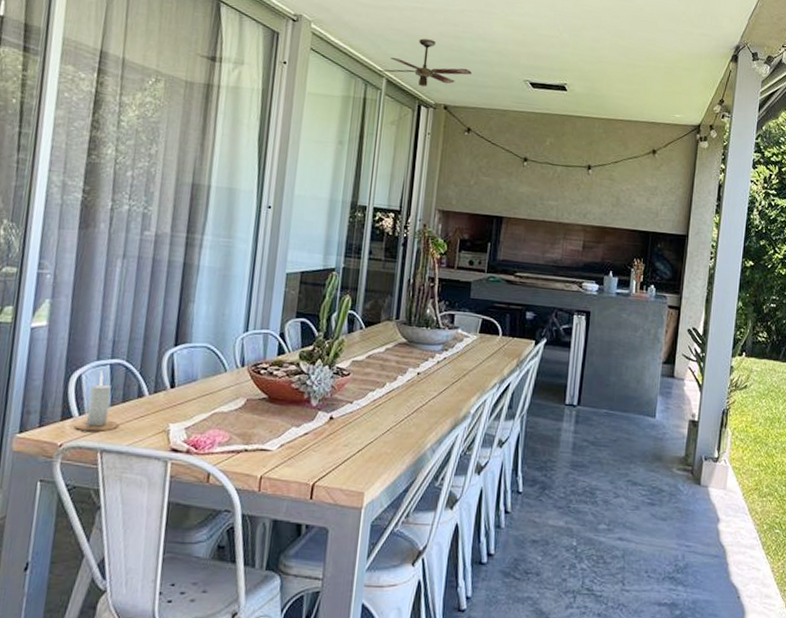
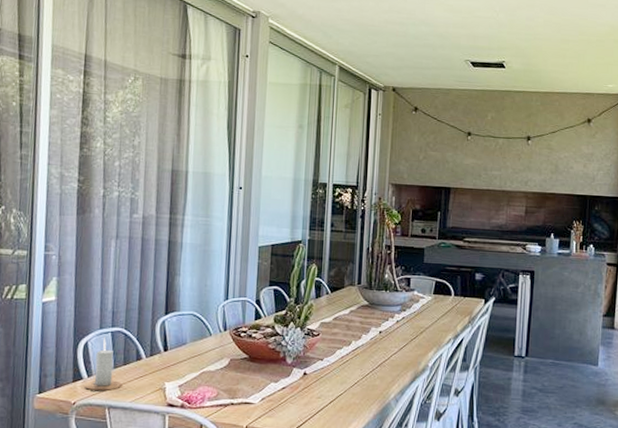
ceiling fan: present [378,38,471,87] -> none [331,26,416,72]

